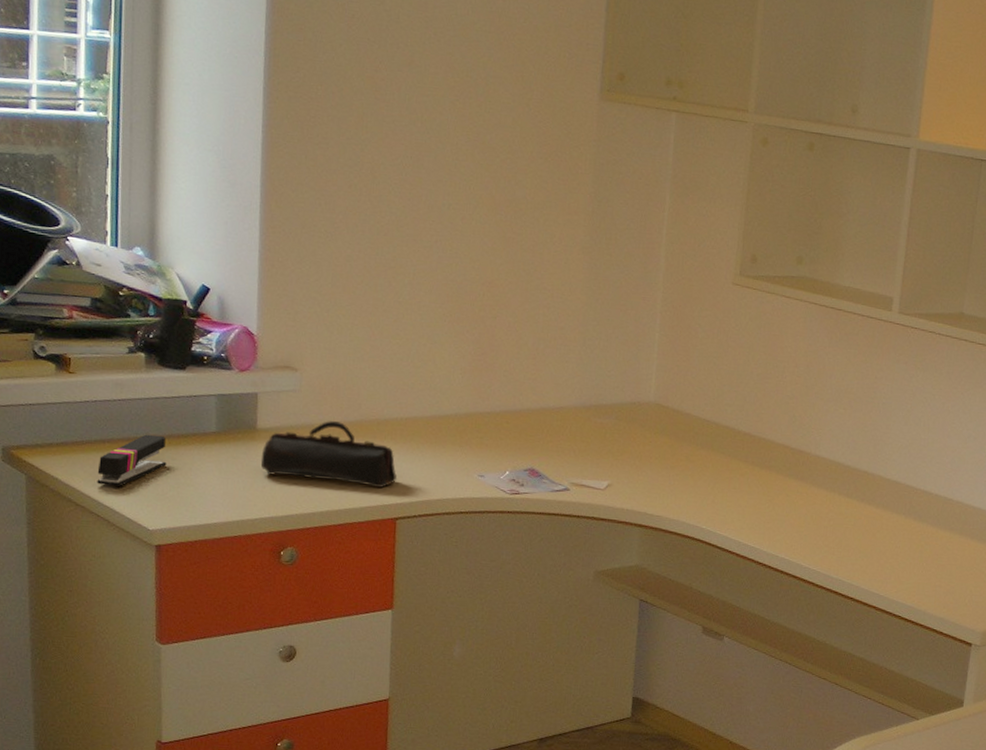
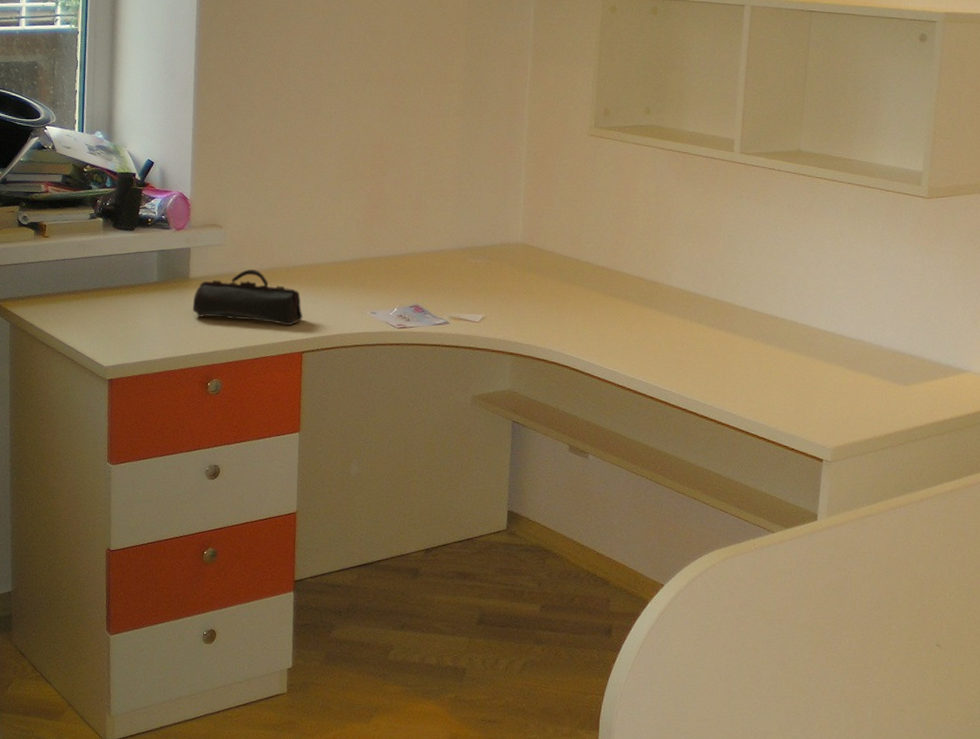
stapler: present [97,434,167,486] -> none [64,286,118,330]

